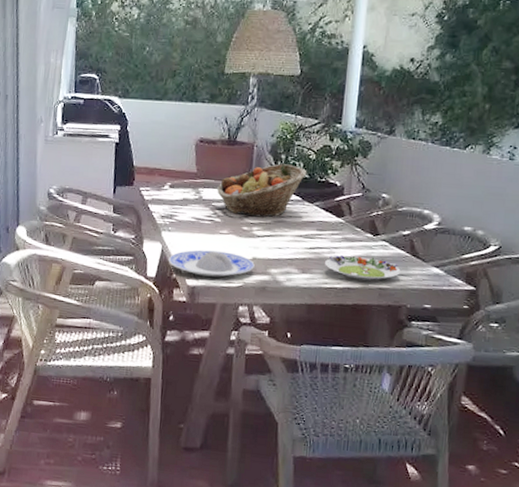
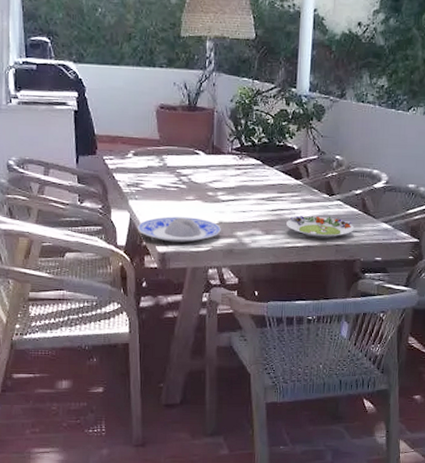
fruit basket: present [217,164,307,218] -> none [181,129,266,183]

